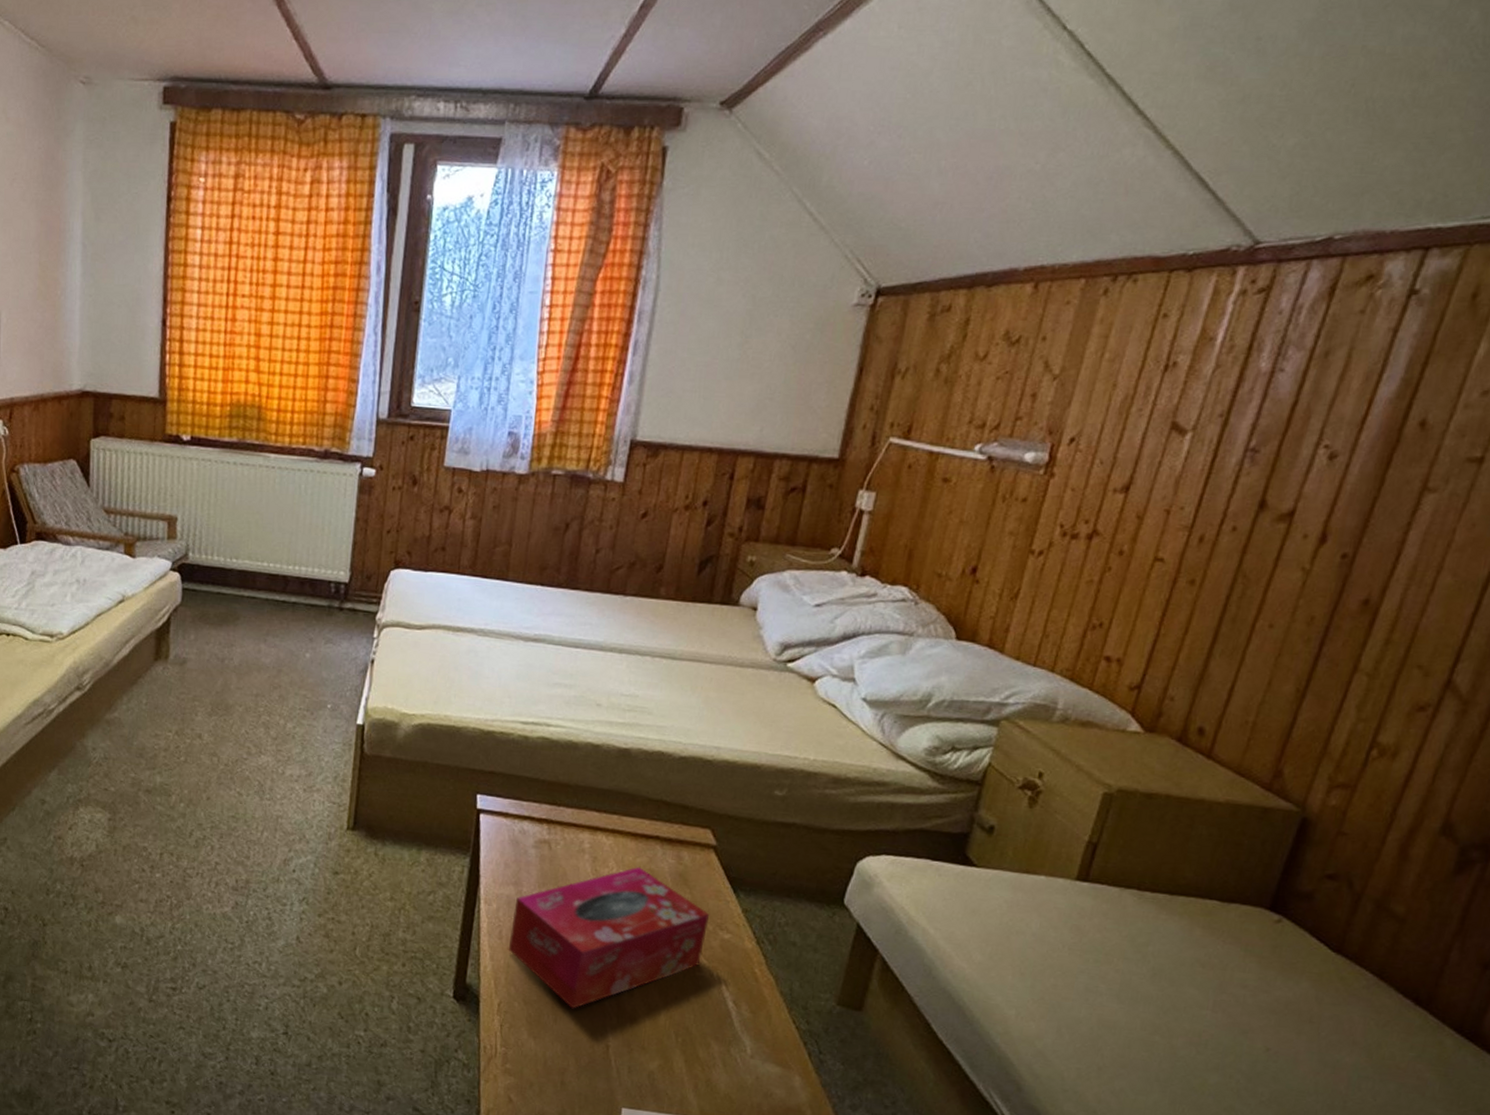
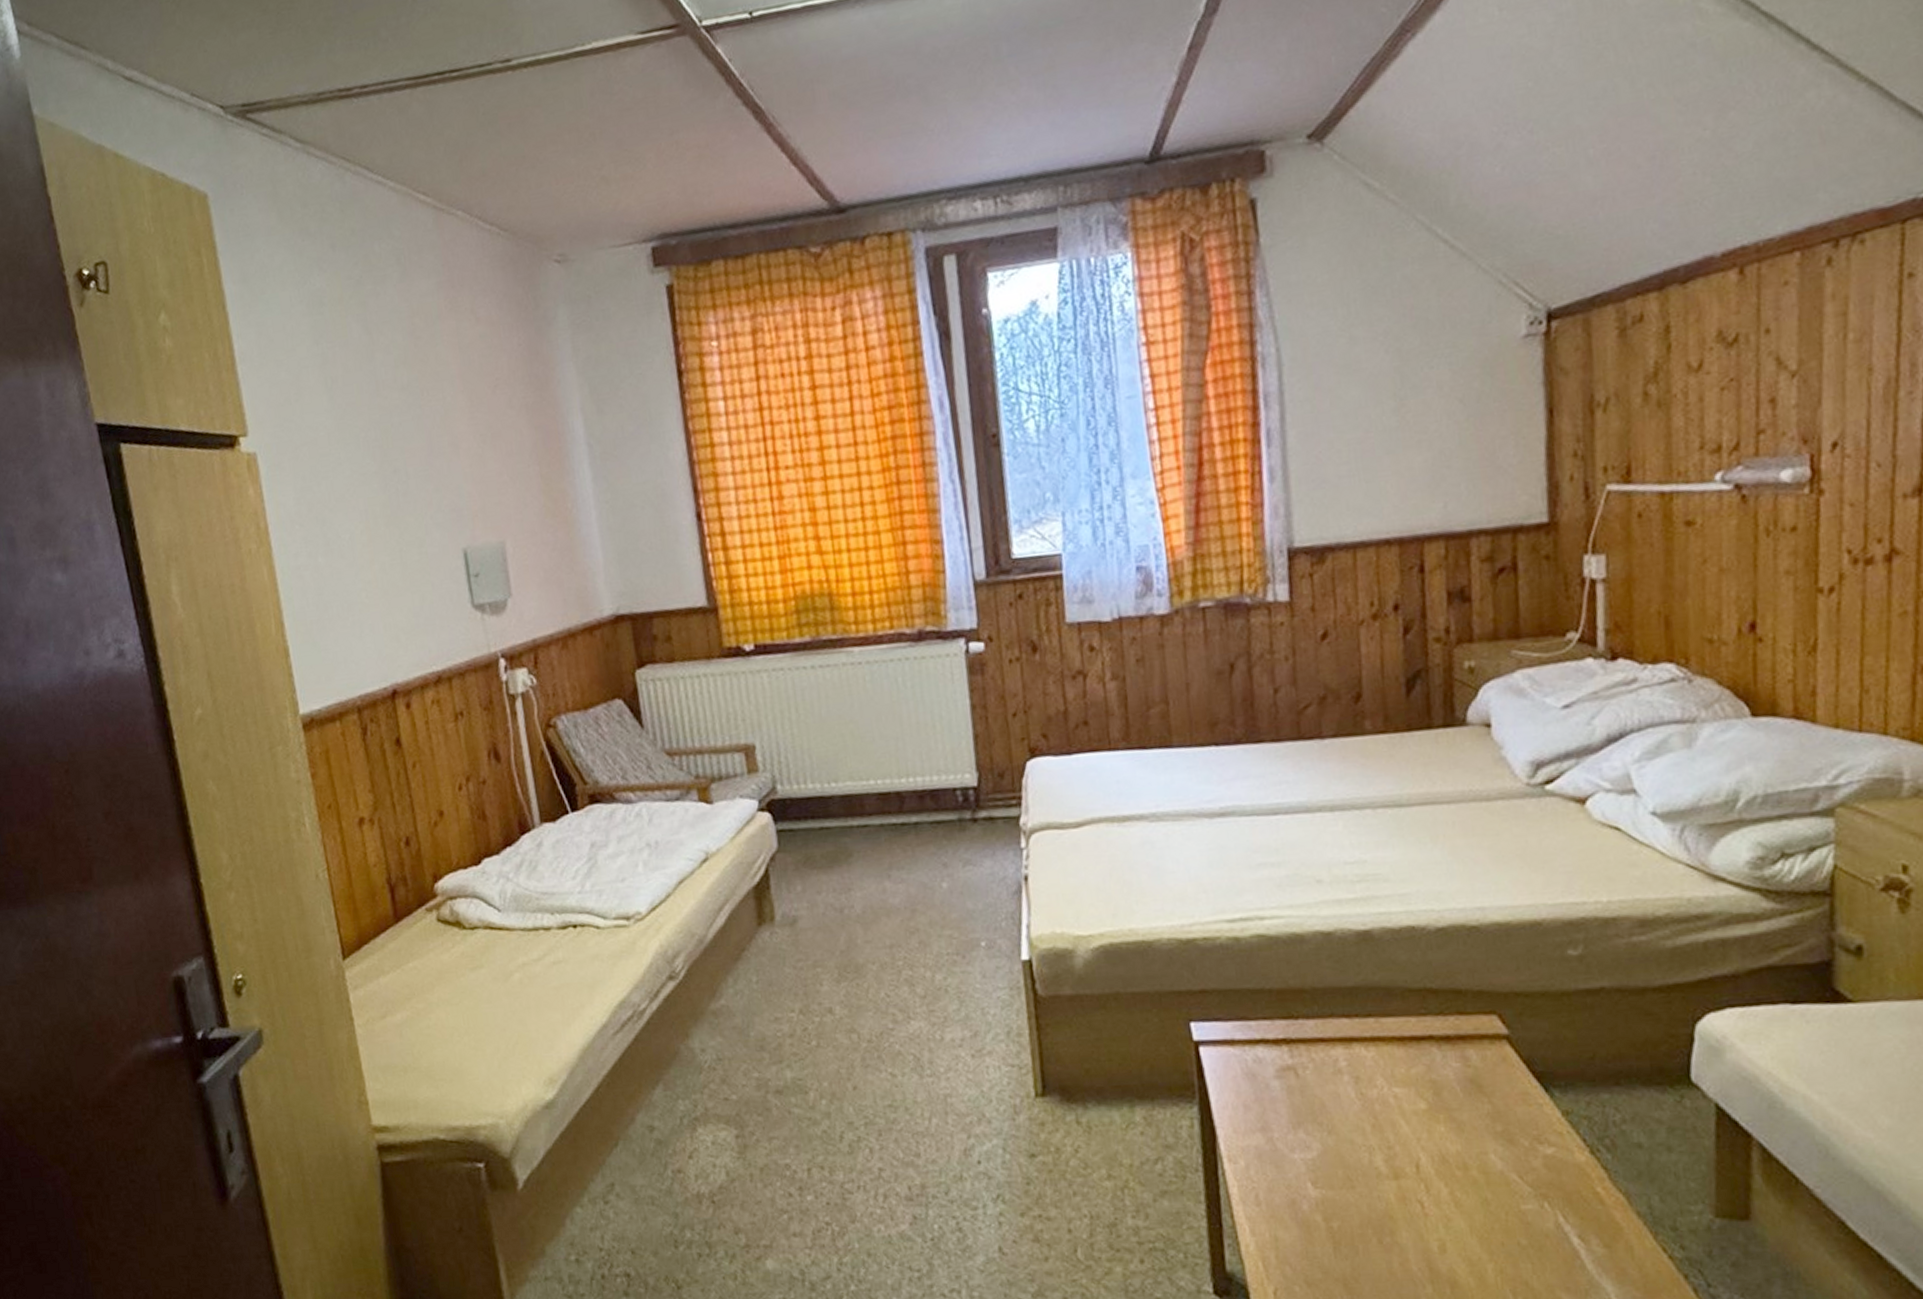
tissue box: present [508,866,710,1009] -> none [1267,1079,1523,1282]

